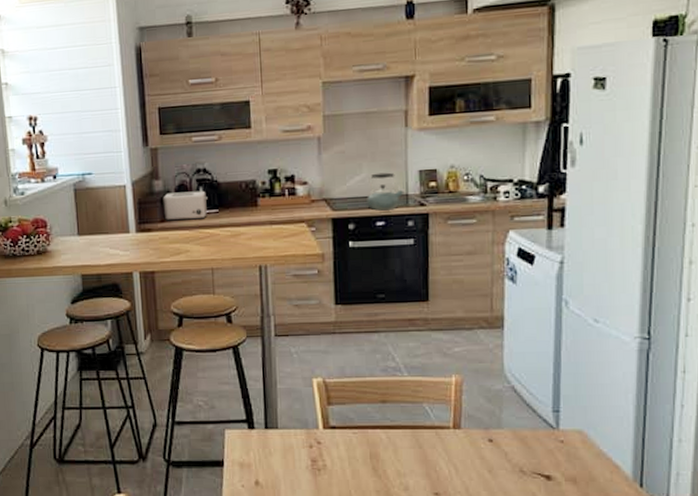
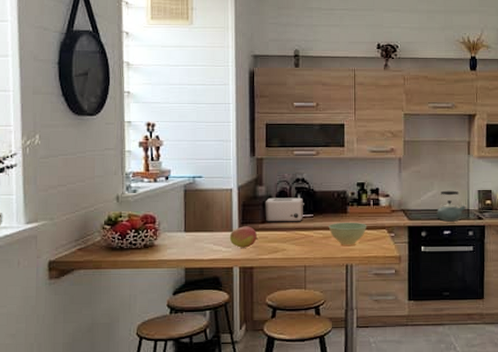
fruit: none [126,226,158,251] -> present [229,226,258,248]
bowl: none [236,216,283,245] -> present [328,223,367,247]

